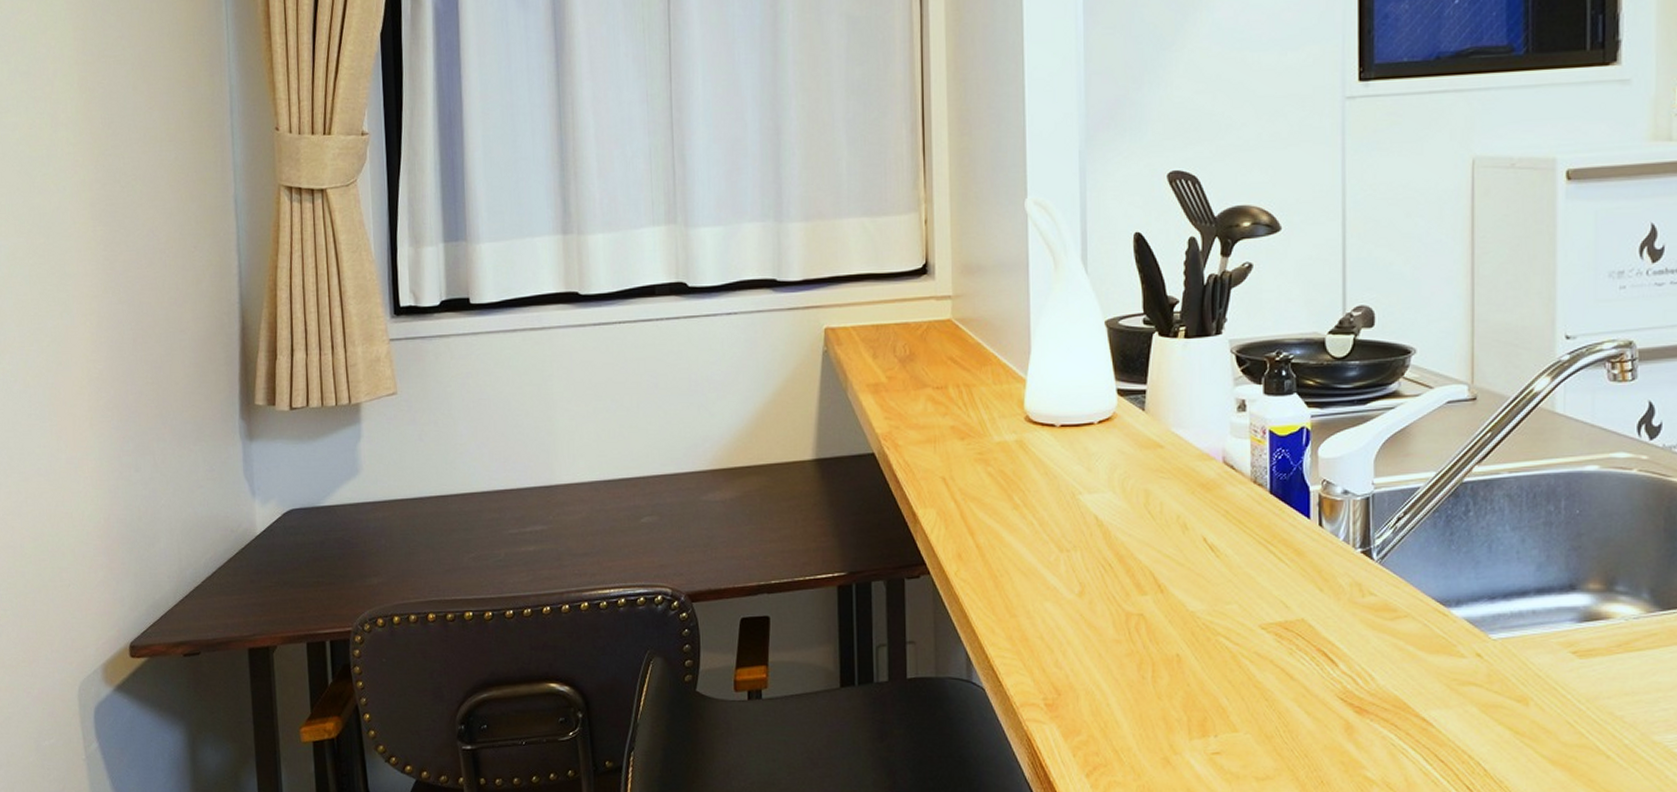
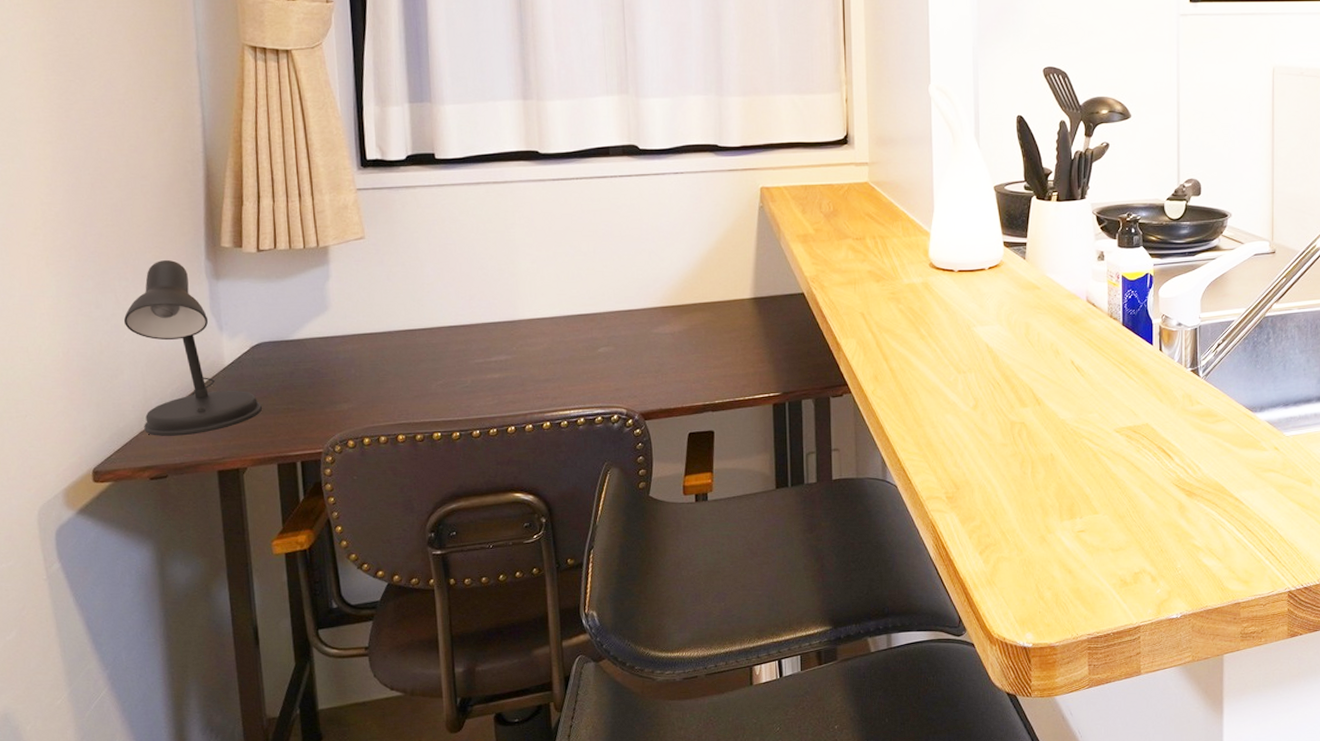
desk lamp: none [161,419,292,610] -> present [123,259,262,436]

